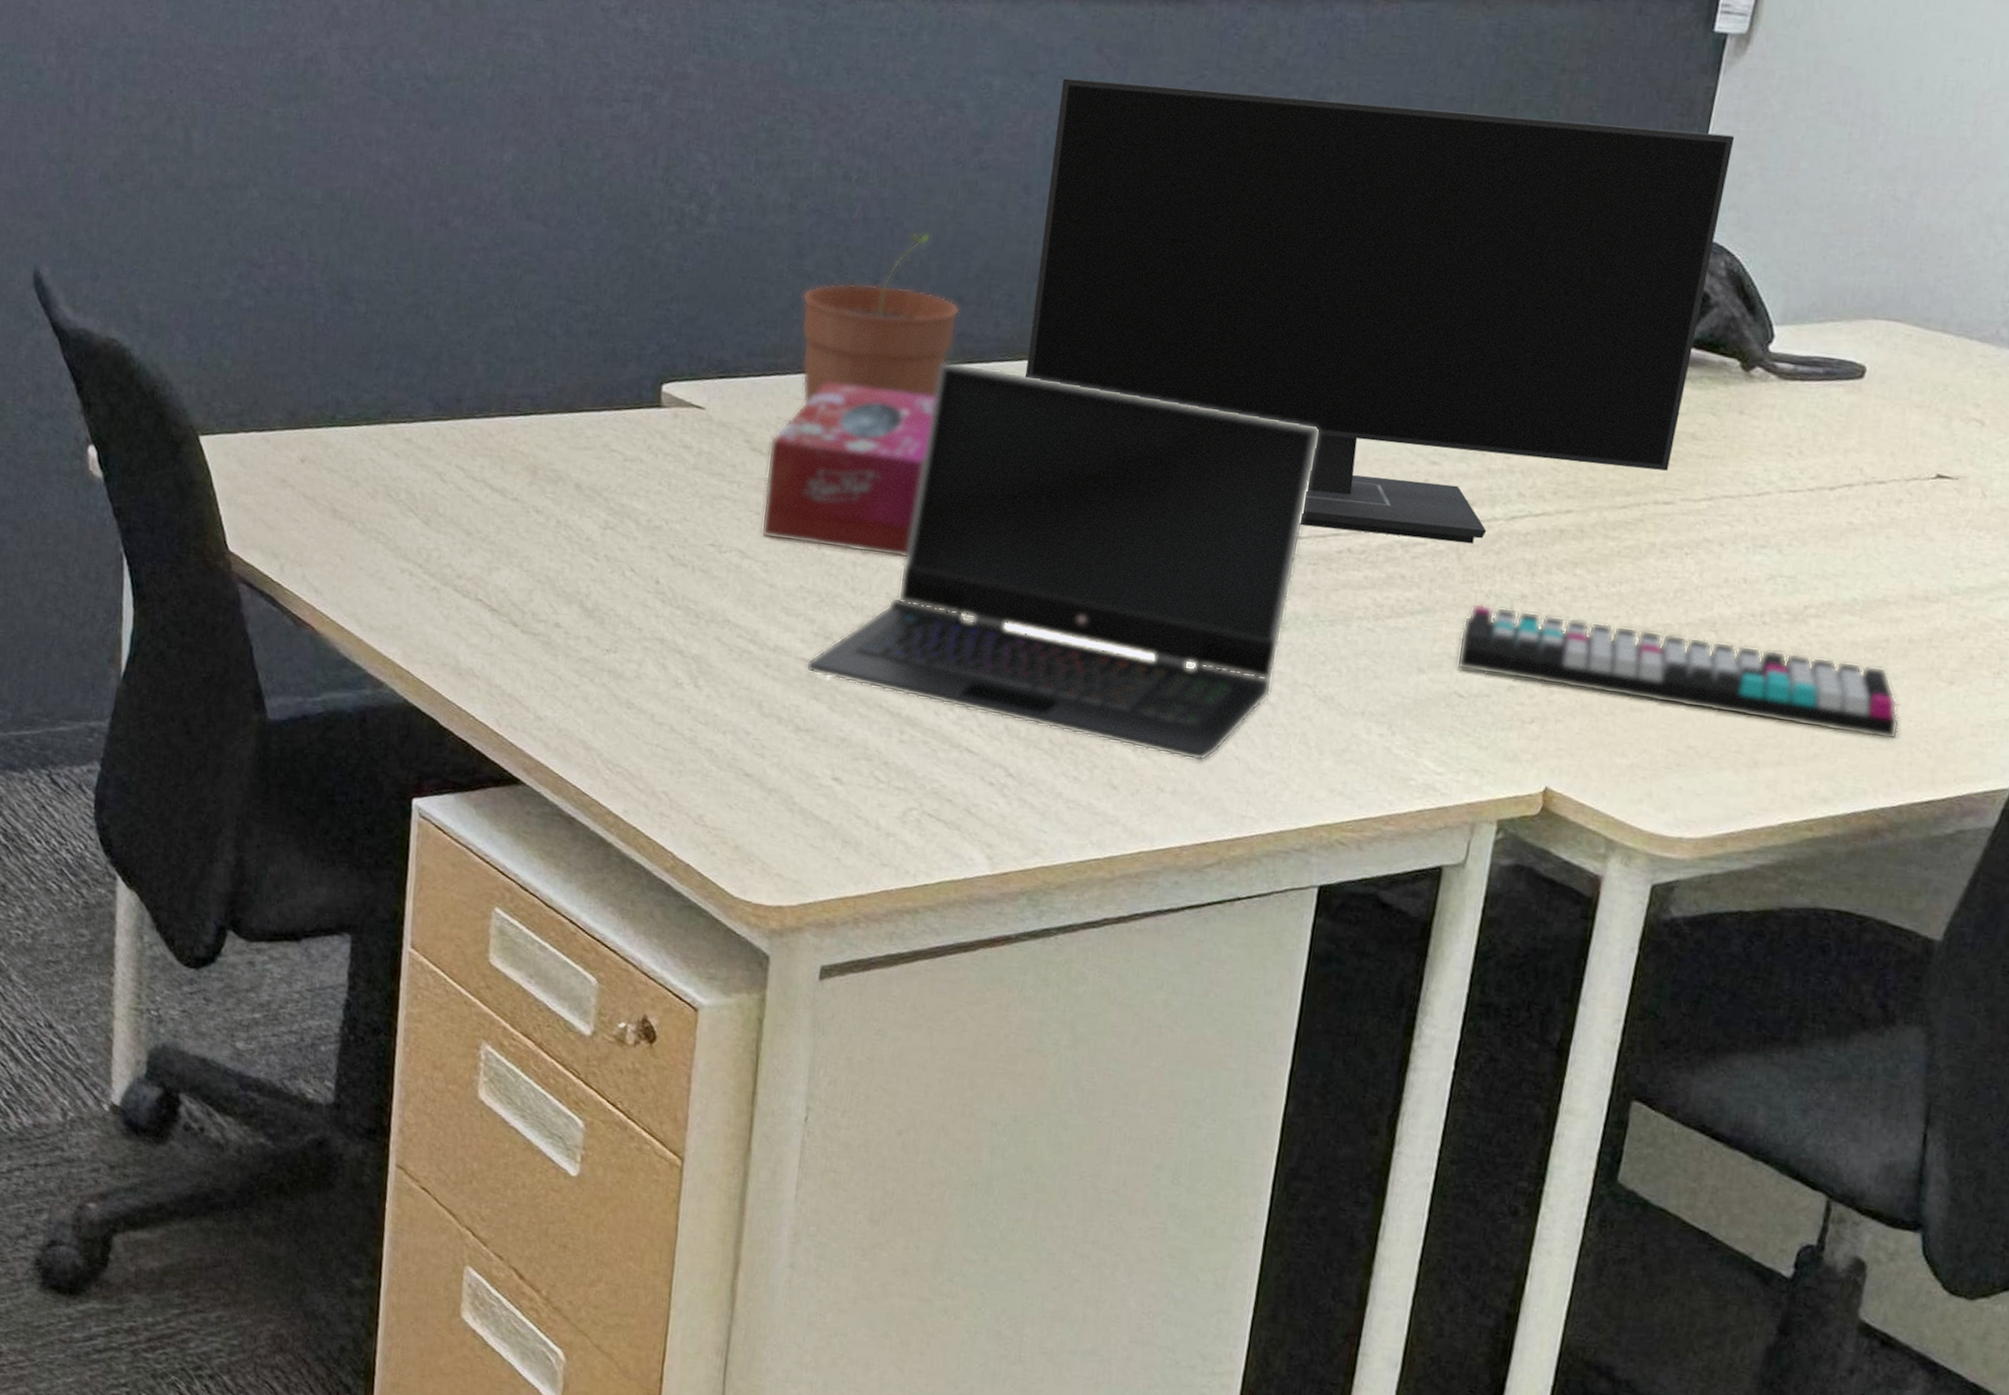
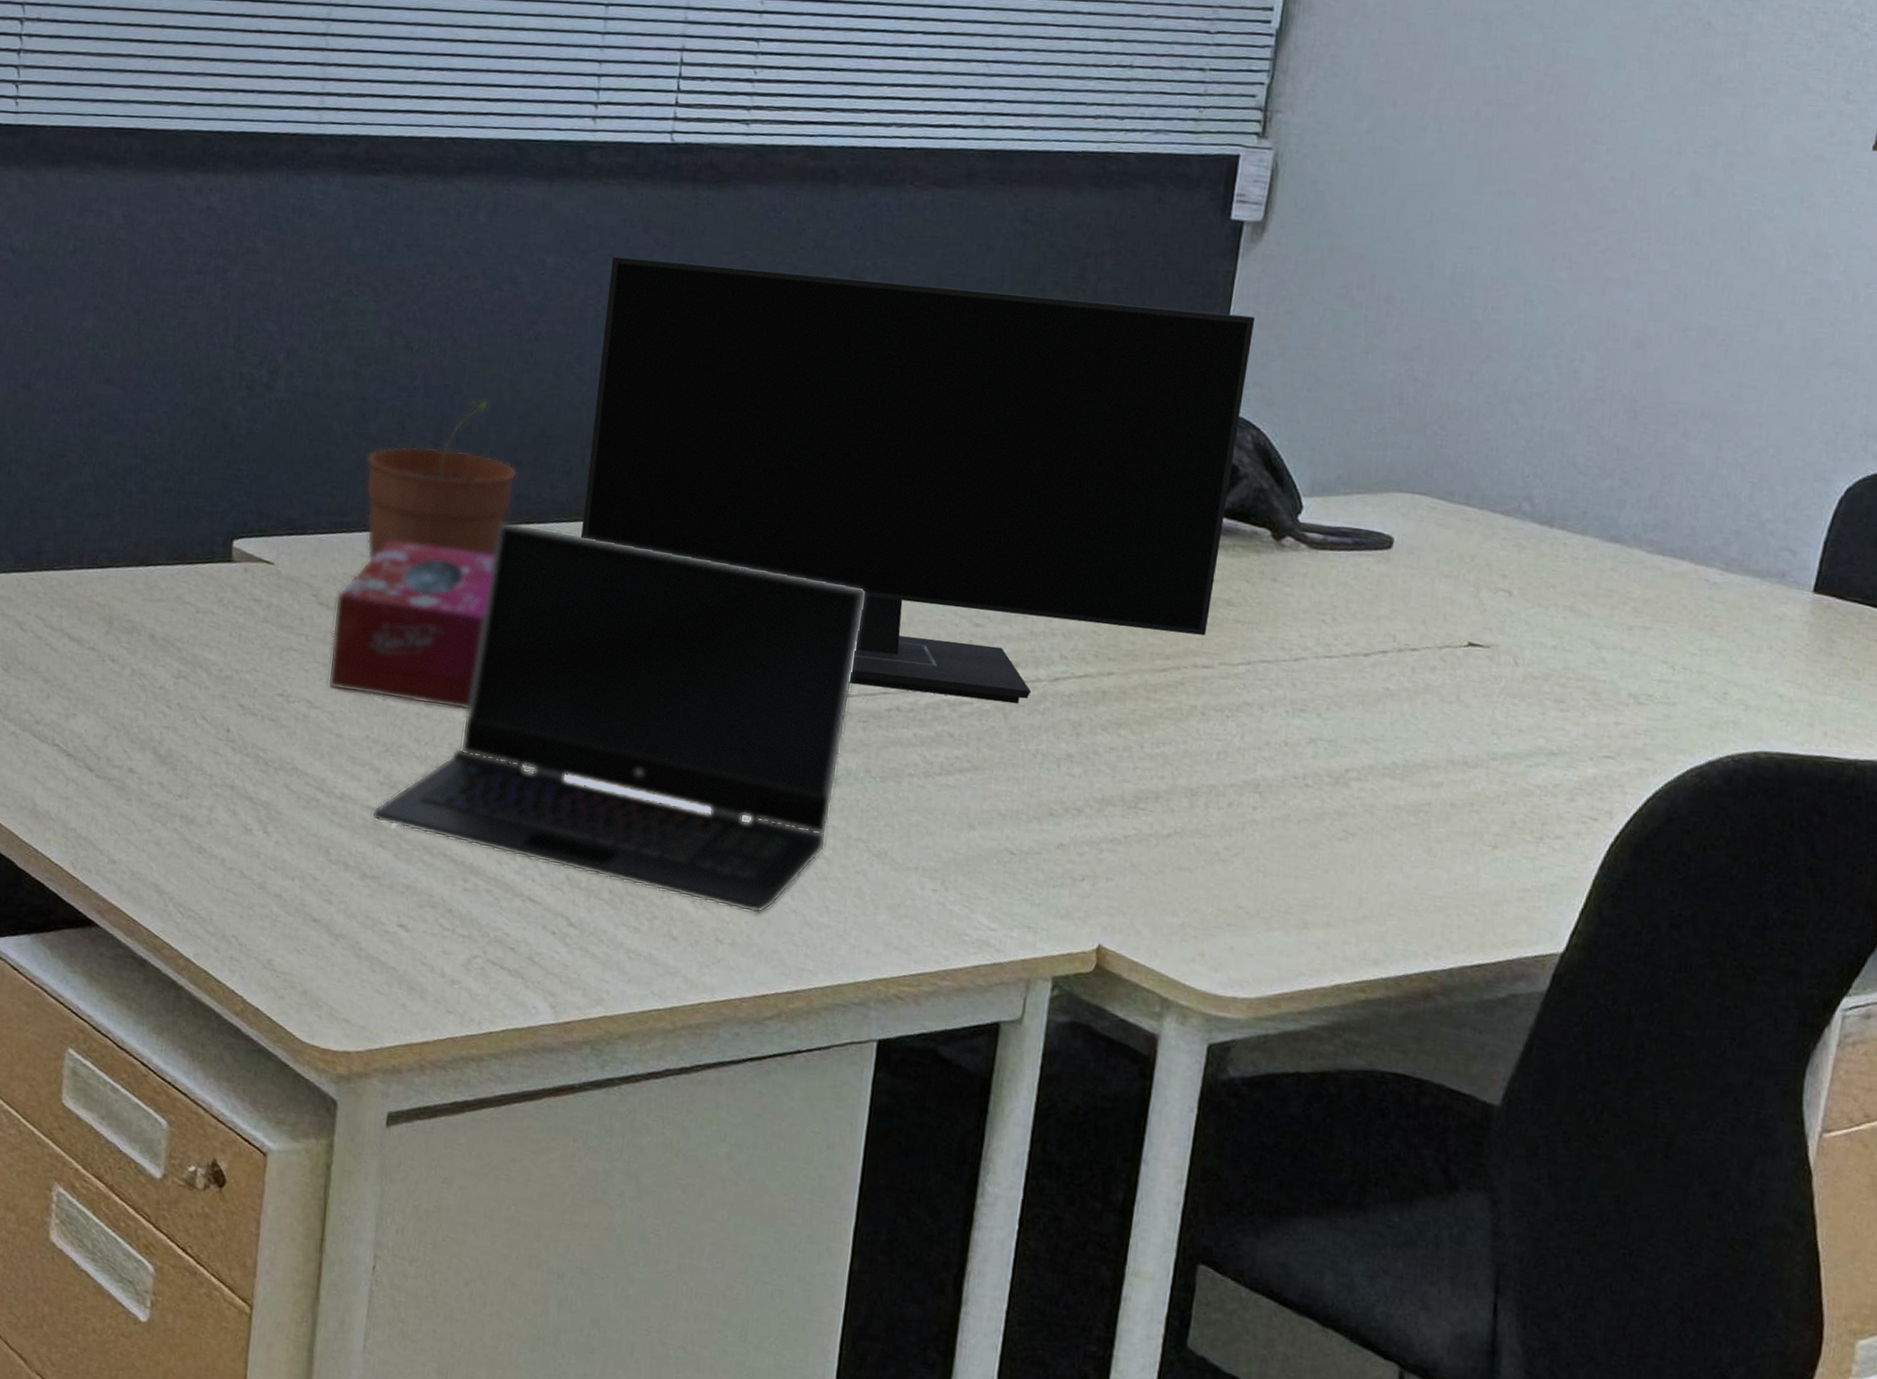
keyboard: present [1456,603,1900,740] -> none [1006,762,1446,903]

